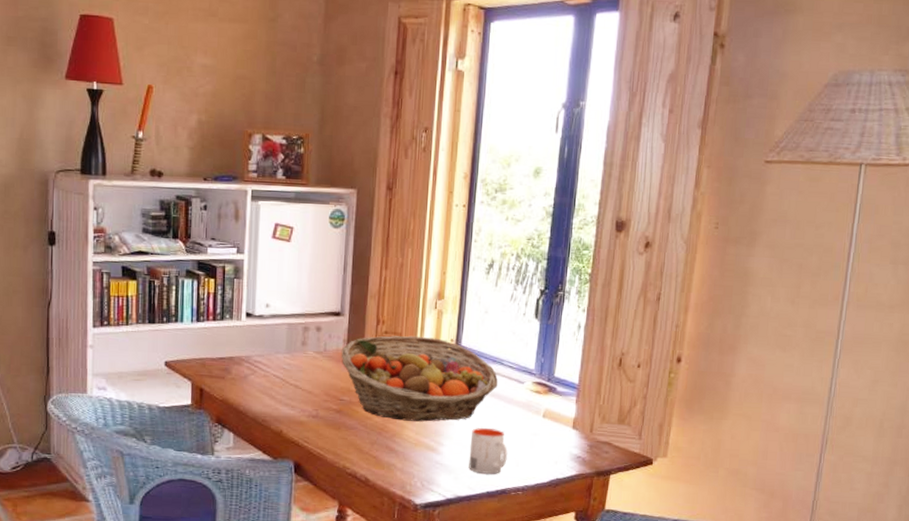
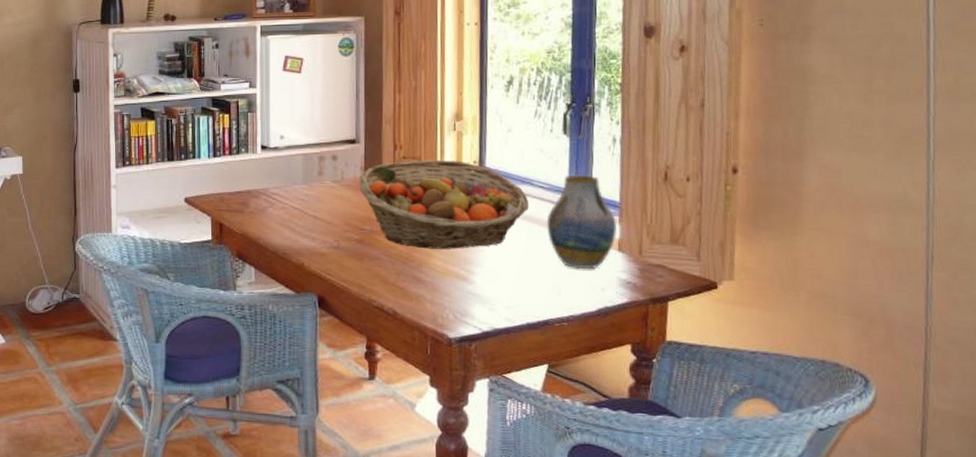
mug: present [468,428,508,474] -> none [504,254,547,304]
vase: none [512,356,574,444] -> present [546,175,617,269]

